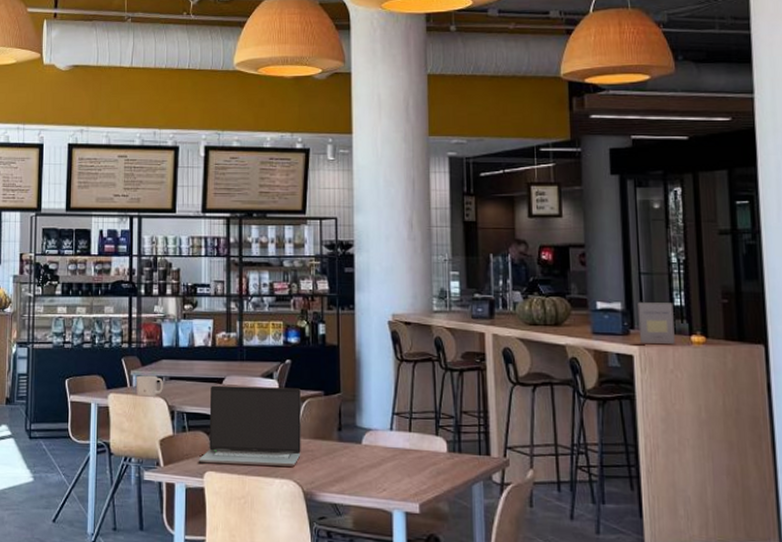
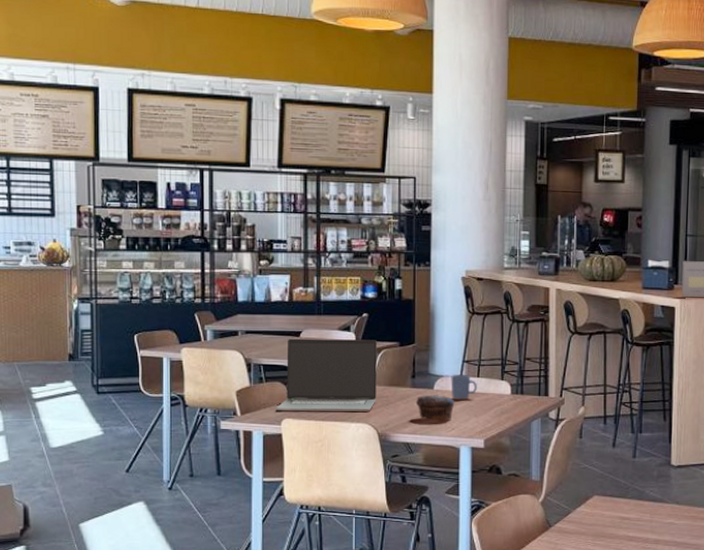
mug: present [135,375,164,398] -> none [210,329,240,352]
muffin: none [342,450,386,481] -> present [415,394,455,422]
mug: none [380,428,409,457] -> present [451,375,477,400]

